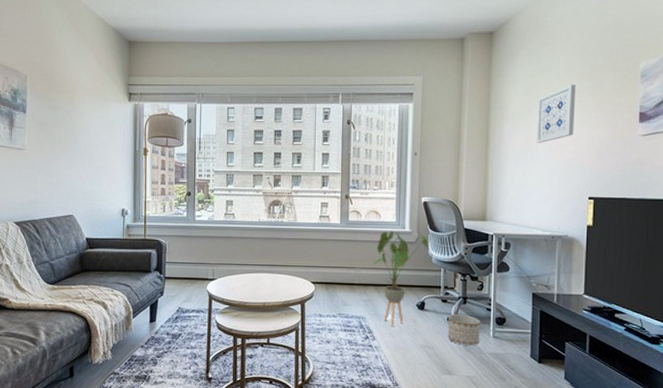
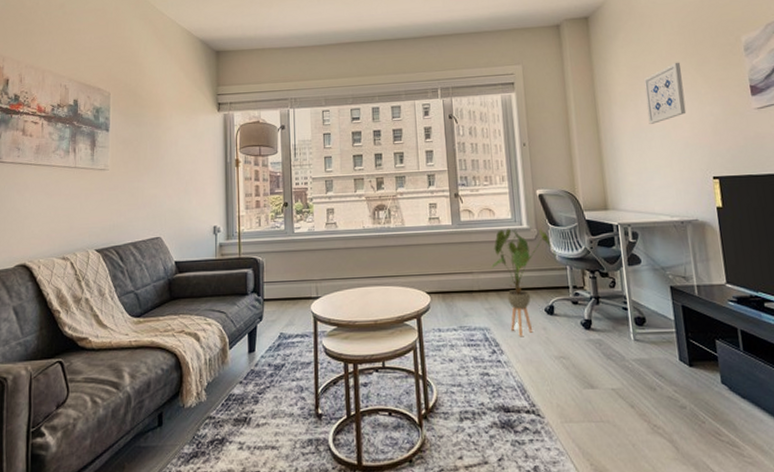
planter: present [448,314,480,346] -> none [582,316,621,352]

